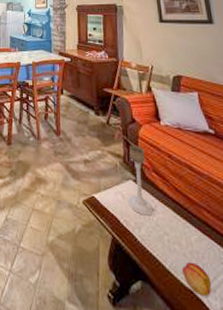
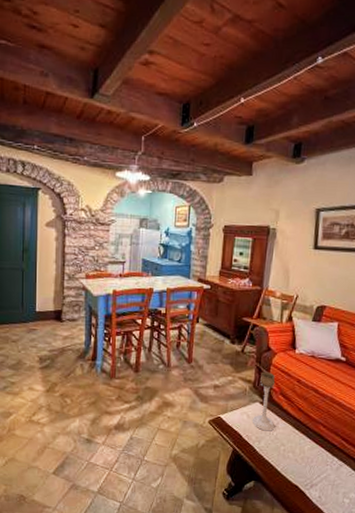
fruit: present [182,261,212,297] -> none [292,465,315,490]

